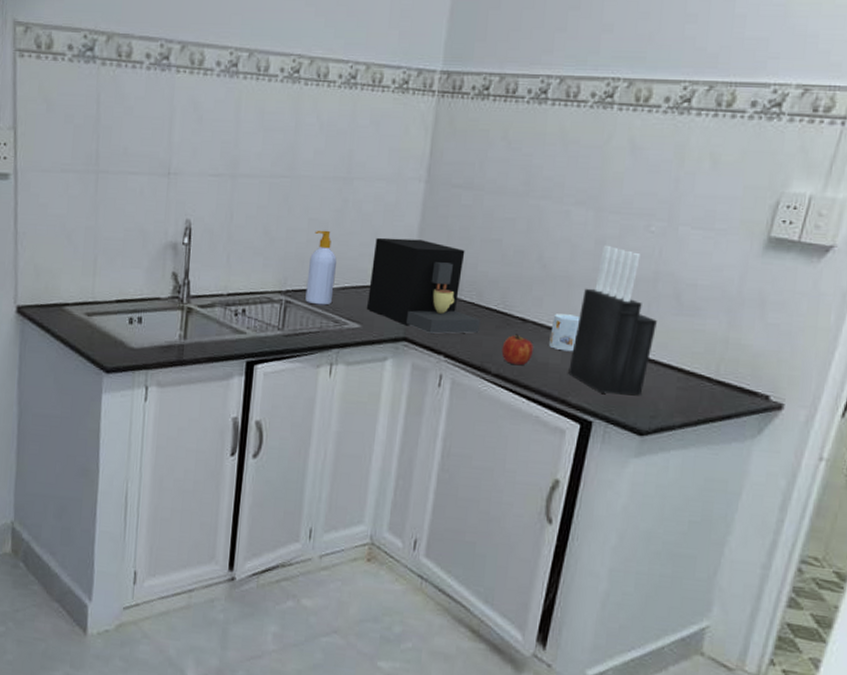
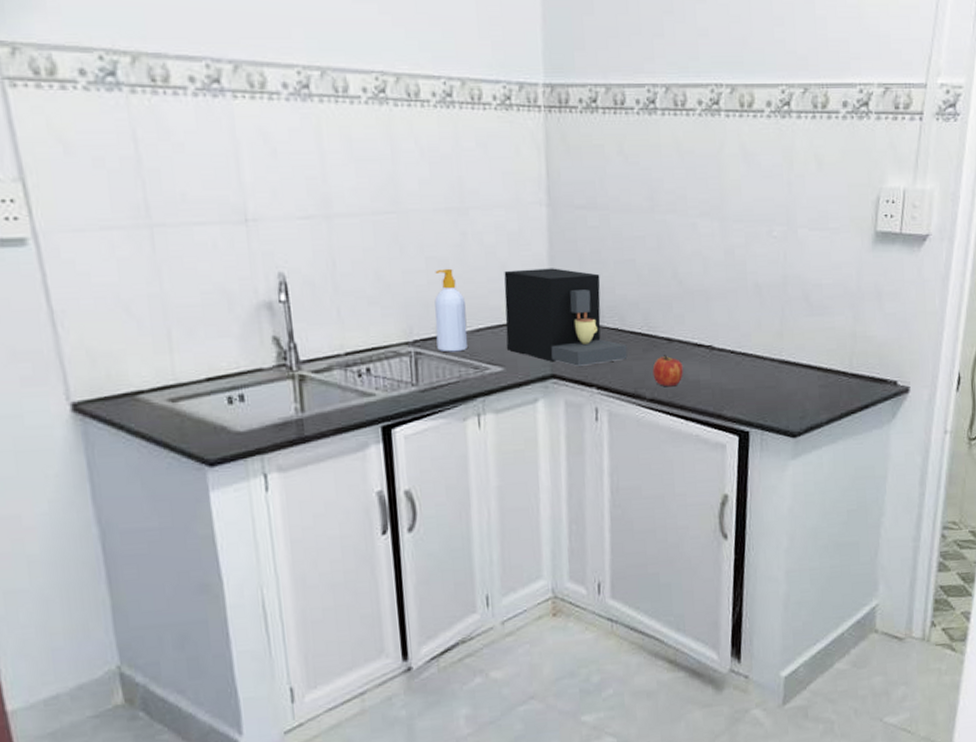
mug: present [549,313,581,352] -> none [696,328,723,366]
knife block: present [568,245,657,395] -> none [719,254,793,402]

